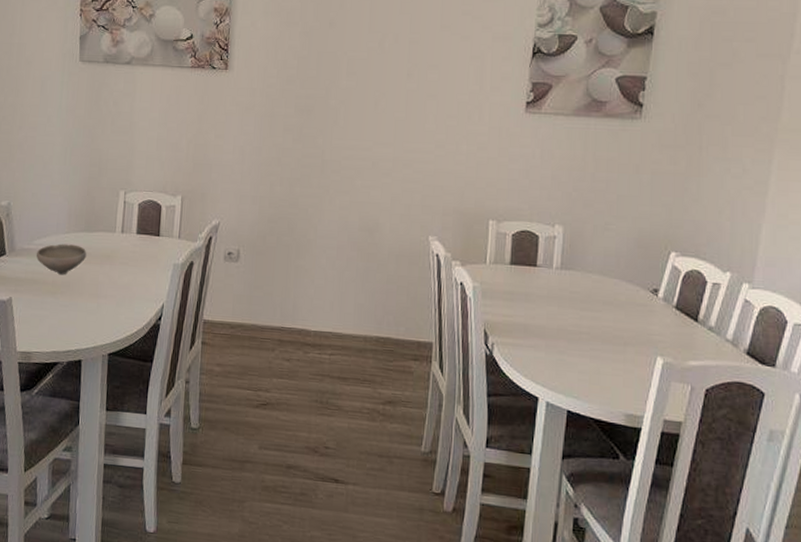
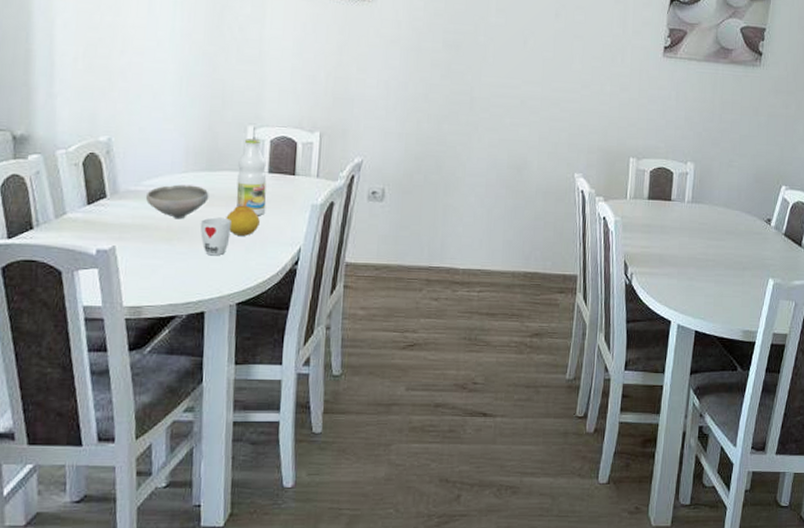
cup: none [79,274,105,309] -> present [200,217,231,256]
fruit: none [100,263,129,292] -> present [226,205,260,236]
bottle: none [109,201,135,274] -> present [236,138,267,216]

